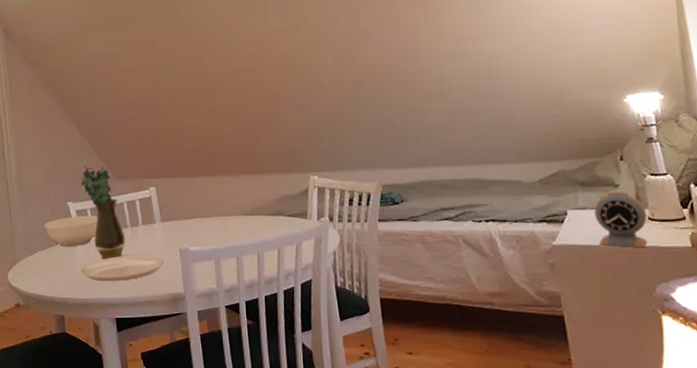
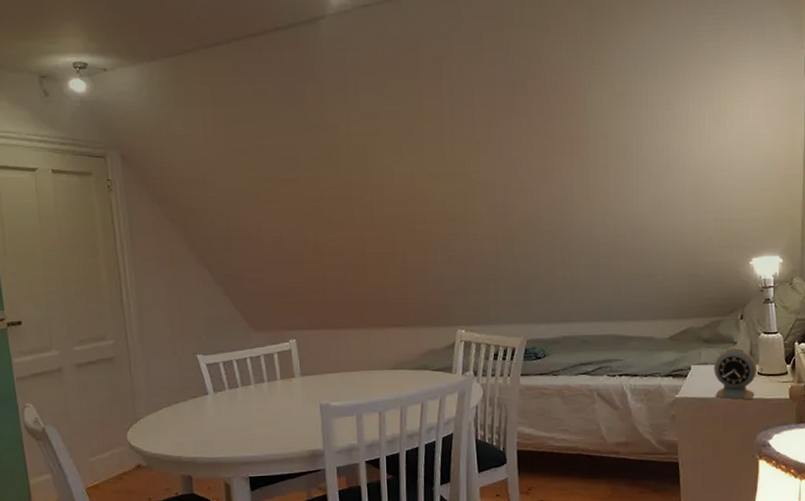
bowl: present [43,215,98,246] -> none [169,369,232,403]
vase: present [81,165,126,260] -> none [212,315,262,417]
plate: present [81,254,165,281] -> none [211,410,304,439]

